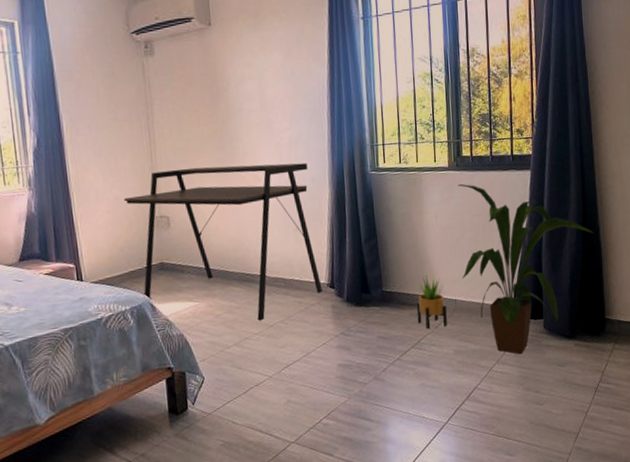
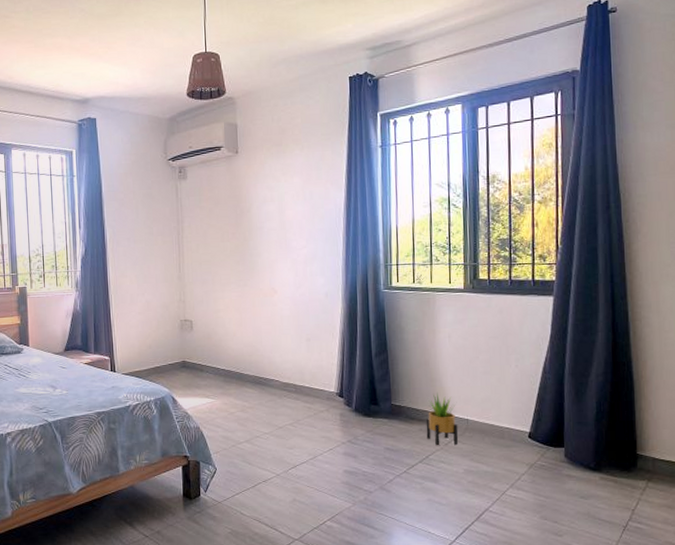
desk: present [124,162,322,321] -> none [154,278,331,422]
house plant: present [458,183,593,355] -> none [473,306,624,481]

